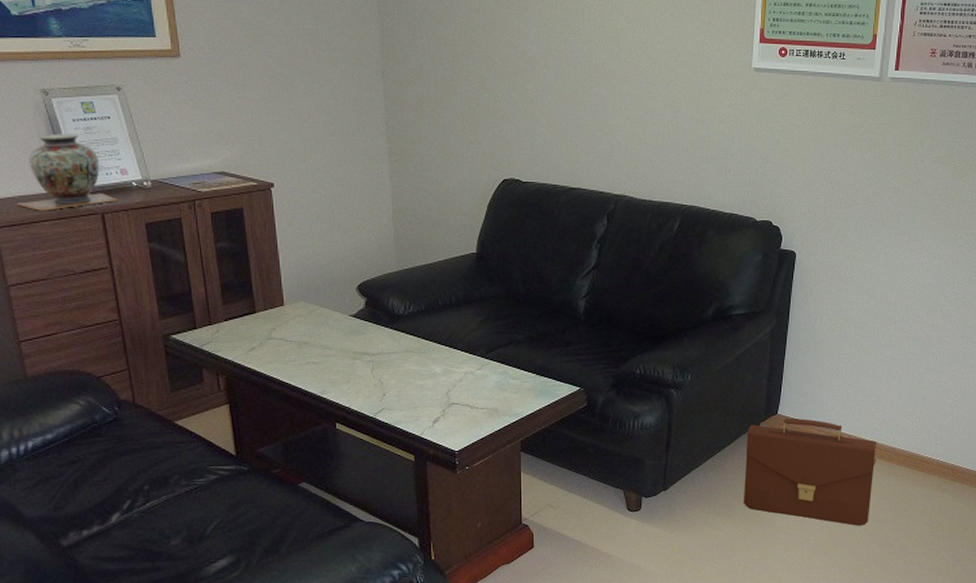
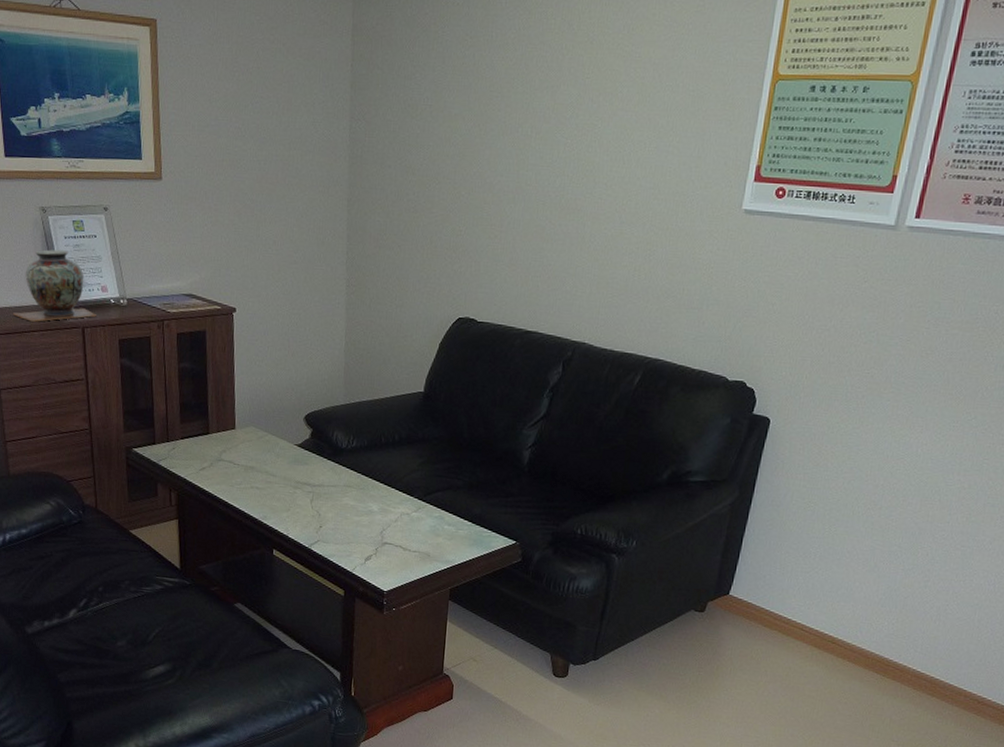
briefcase: present [744,418,876,526] -> none [680,600,842,730]

